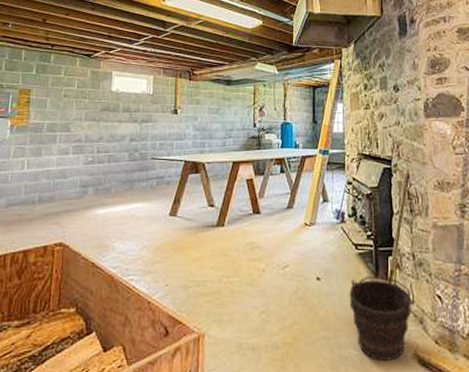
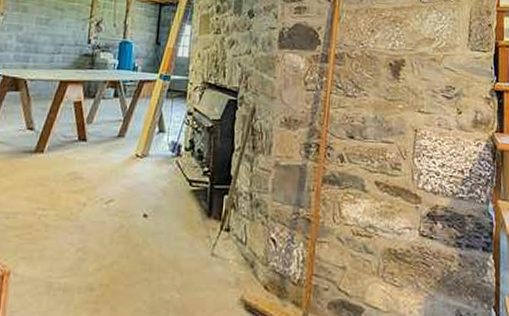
bucket: present [349,275,416,361] -> none [177,214,249,305]

